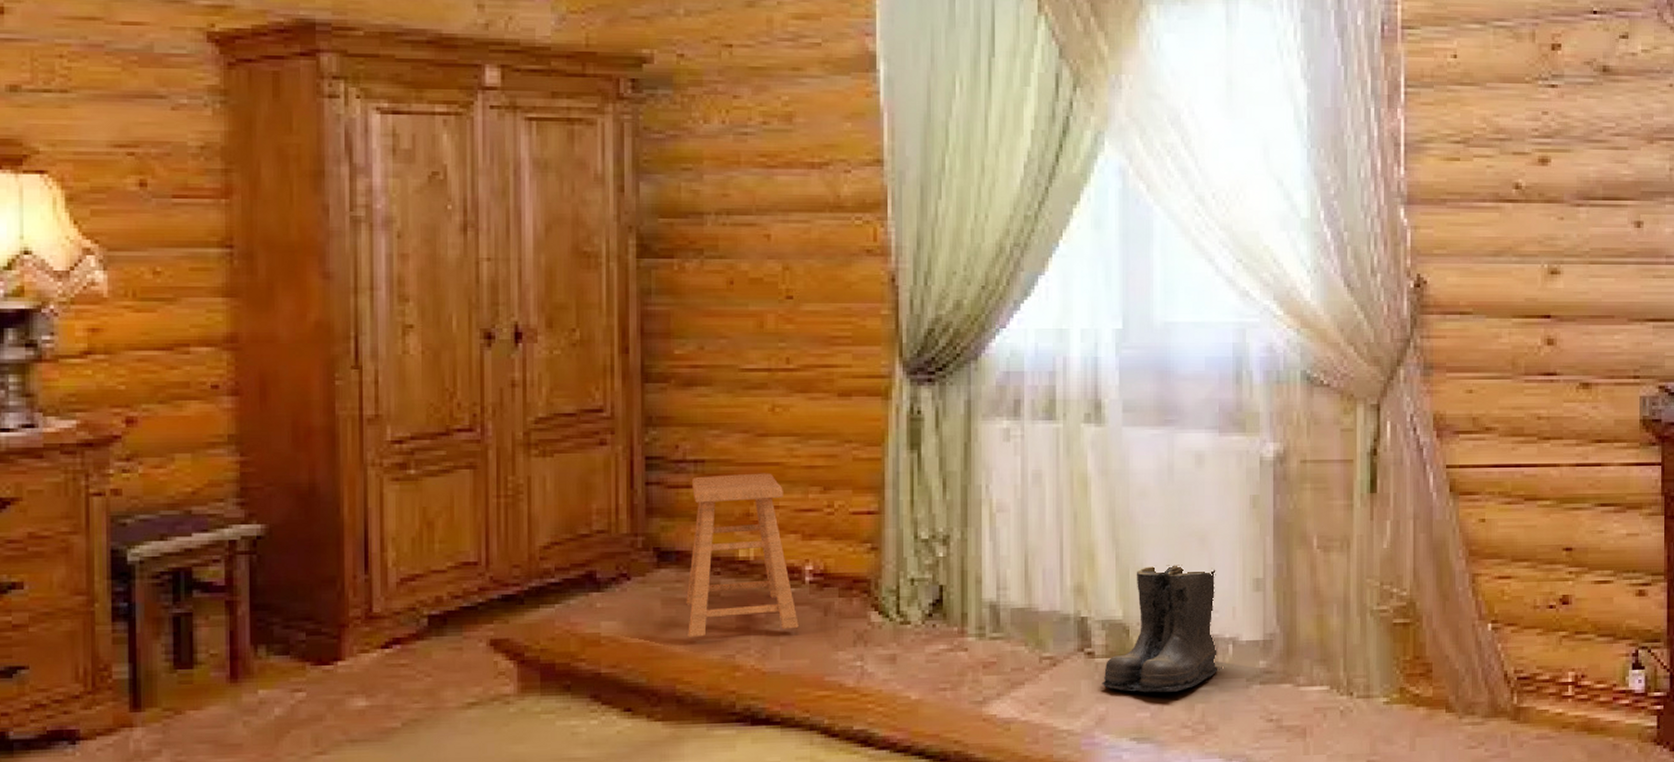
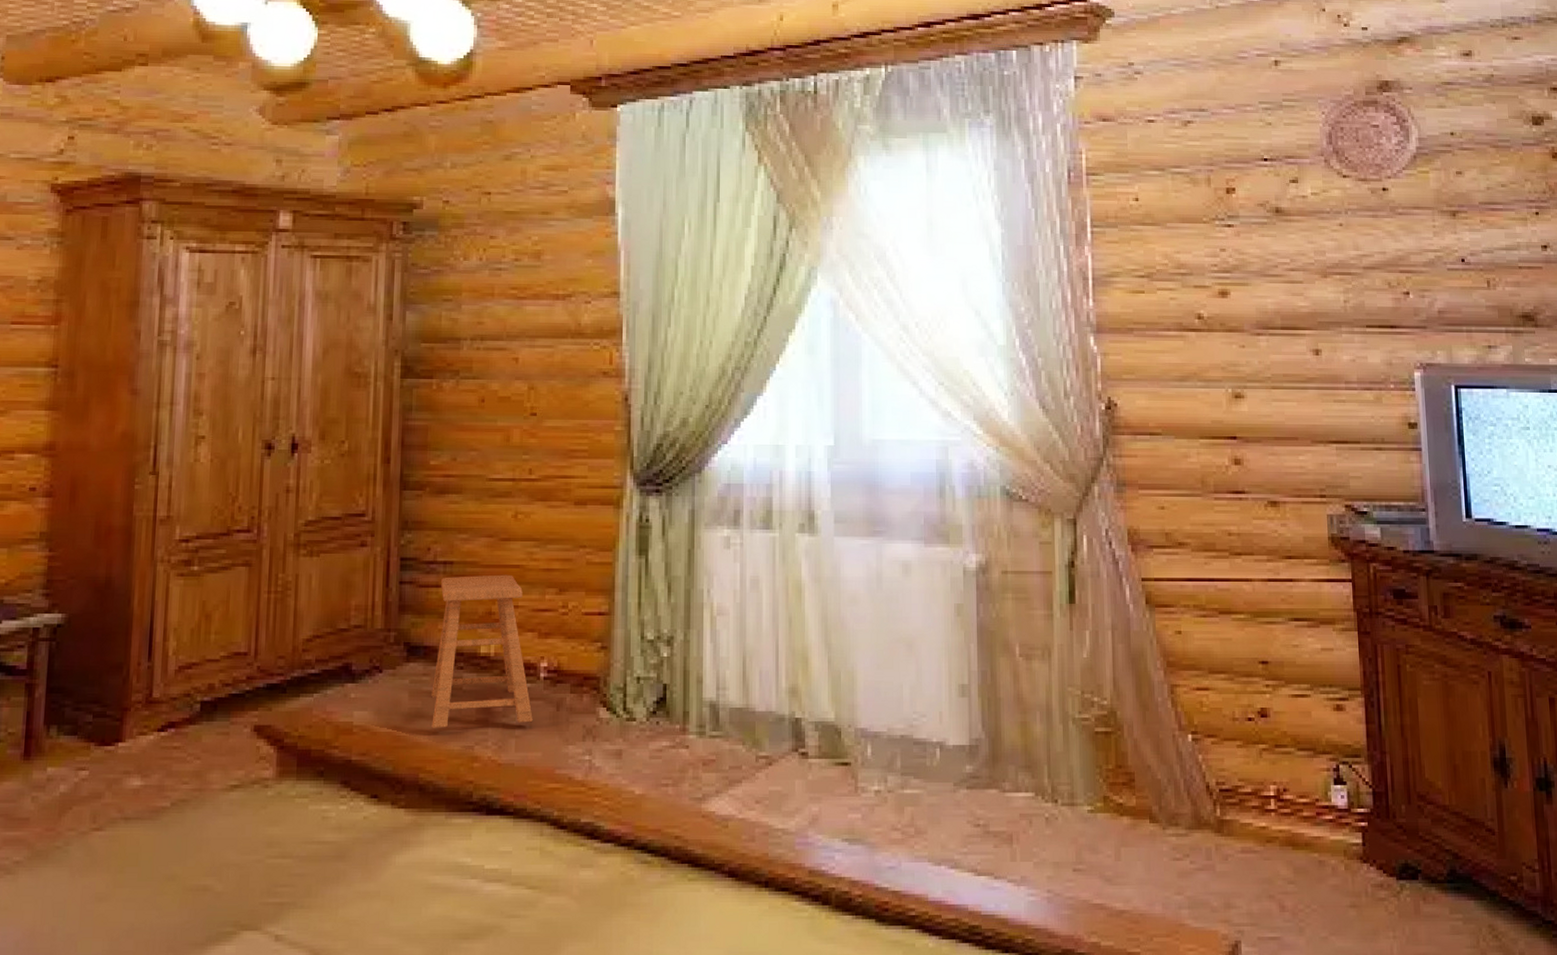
boots: present [1102,565,1222,693] -> none [815,669,930,794]

